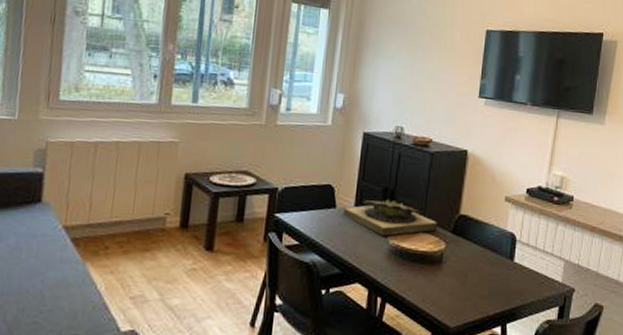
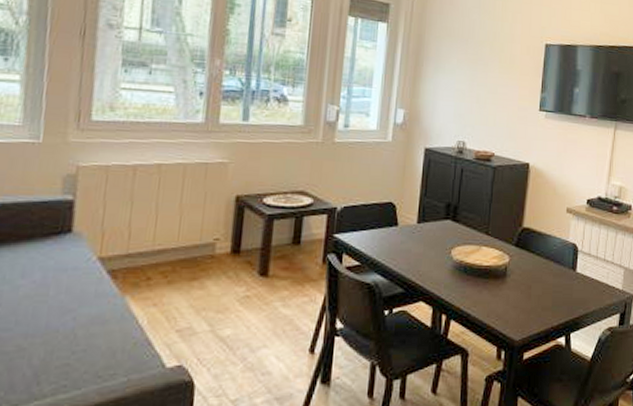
succulent planter: present [343,199,438,236] -> none [405,215,502,252]

